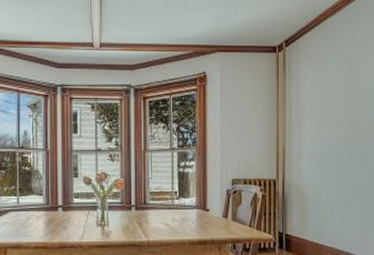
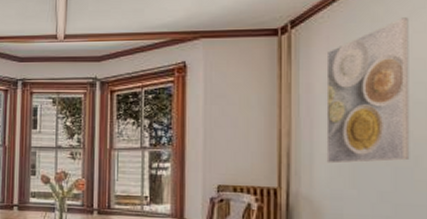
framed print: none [310,42,365,158] -> present [326,17,410,164]

